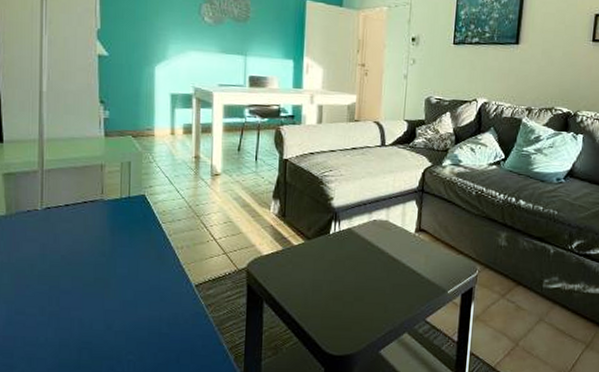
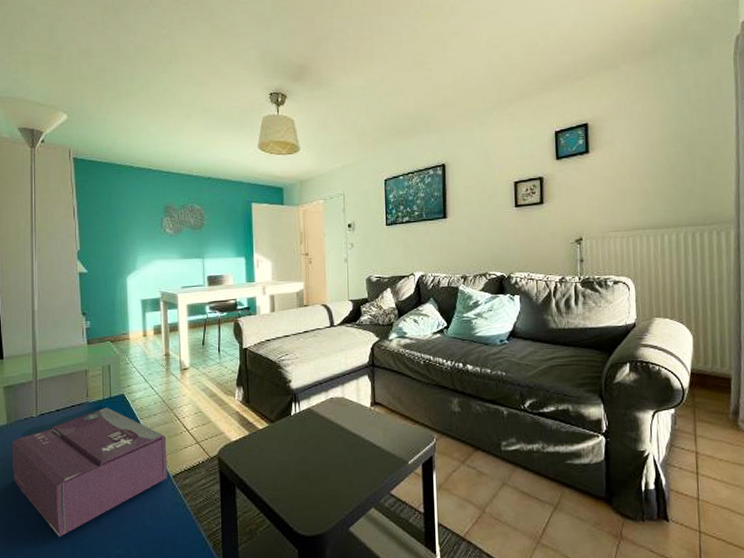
tissue box: none [11,207,191,338] -> present [11,407,167,537]

